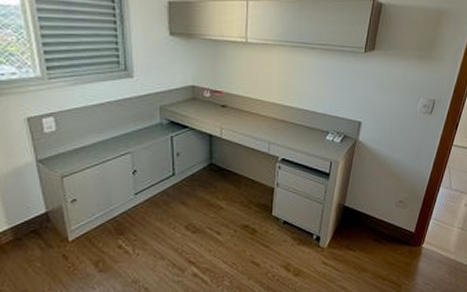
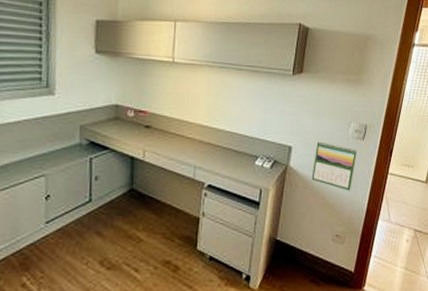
calendar: none [379,116,424,162] -> present [311,141,357,191]

